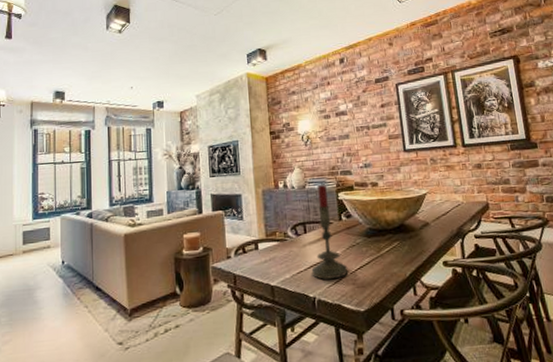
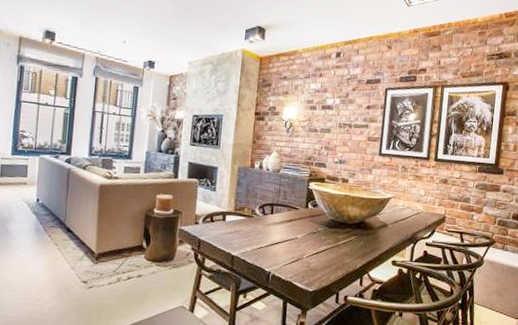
candle: present [311,182,349,280] -> none [271,170,305,259]

